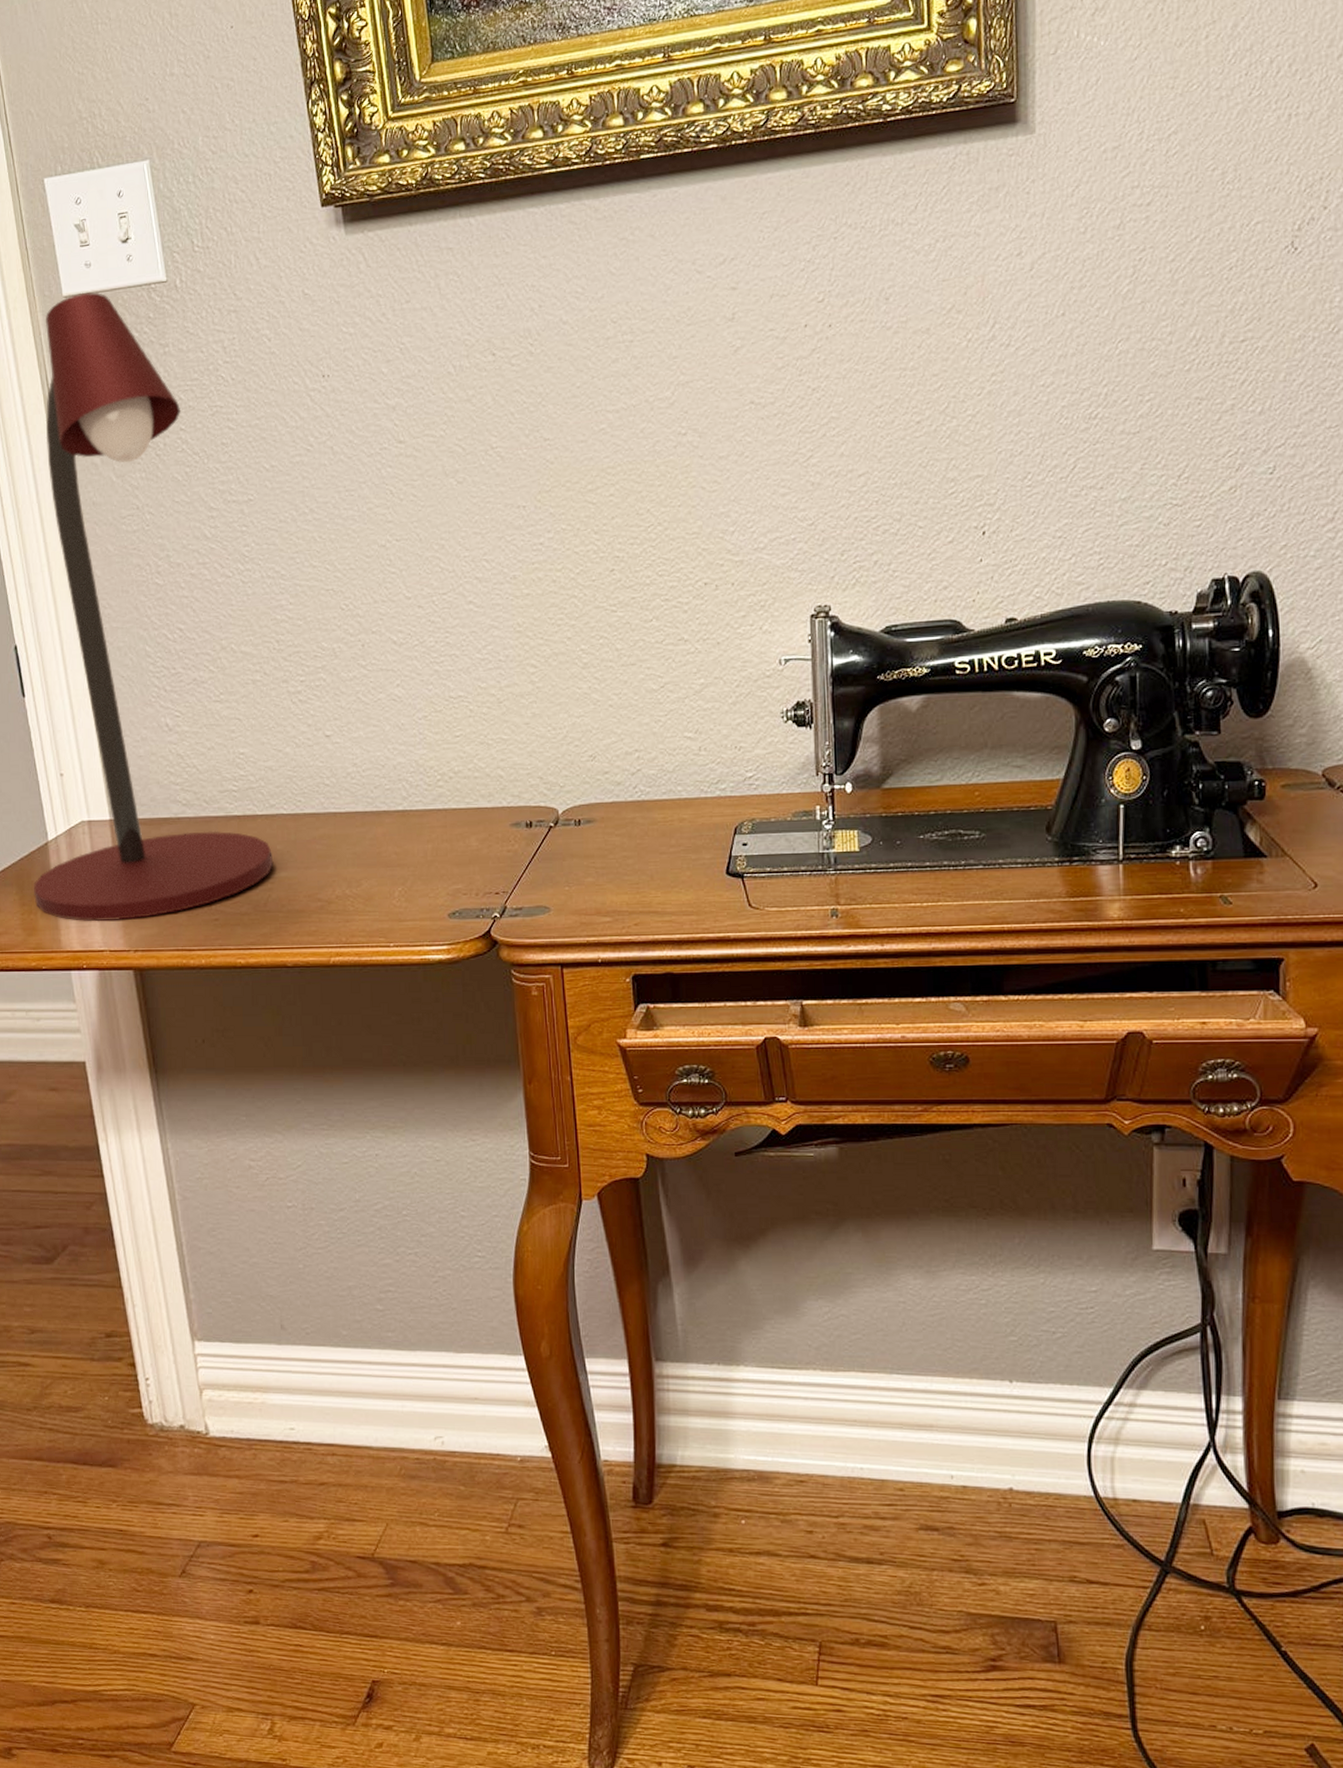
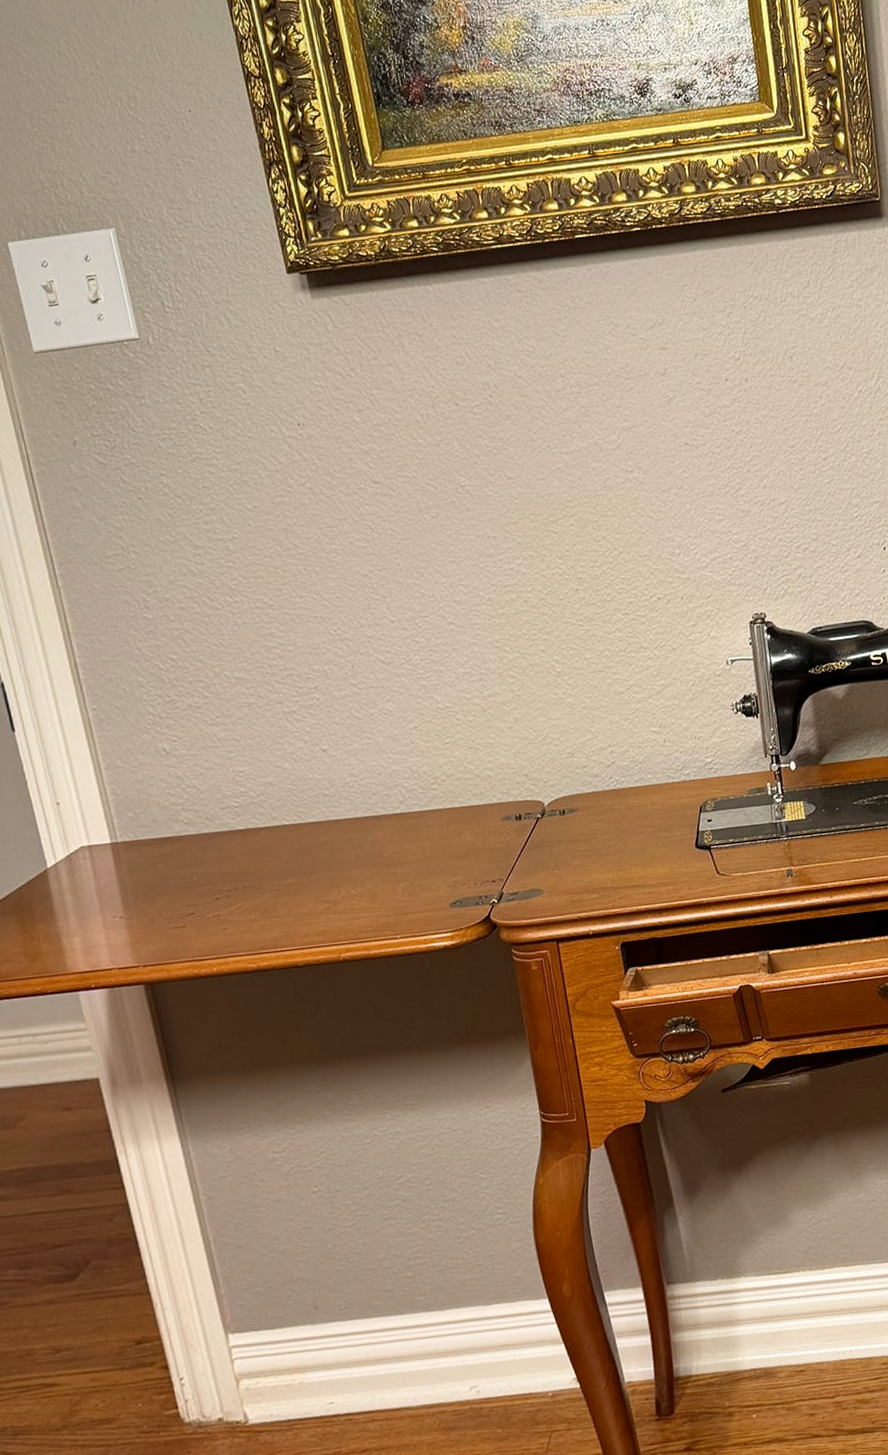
desk lamp: present [34,291,274,922] -> none [17,348,279,943]

